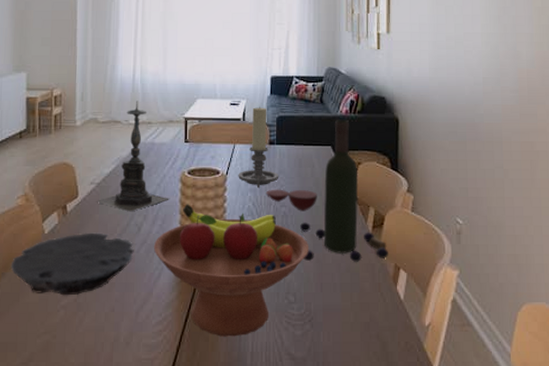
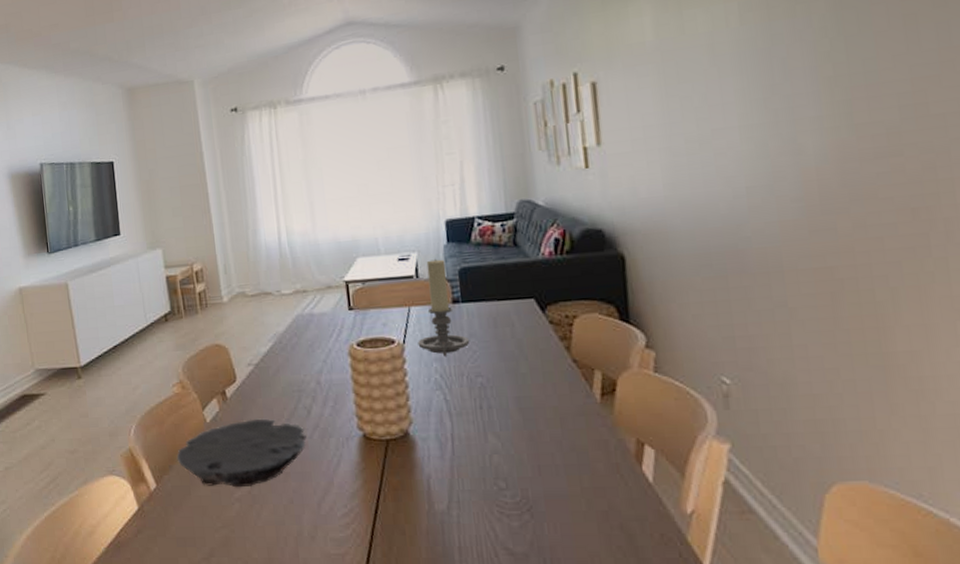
candle holder: present [97,101,169,212] -> none [258,267,339,394]
fruit bowl: present [153,204,309,337] -> none [327,381,519,530]
wine bottle: present [266,119,388,262] -> none [455,263,626,439]

